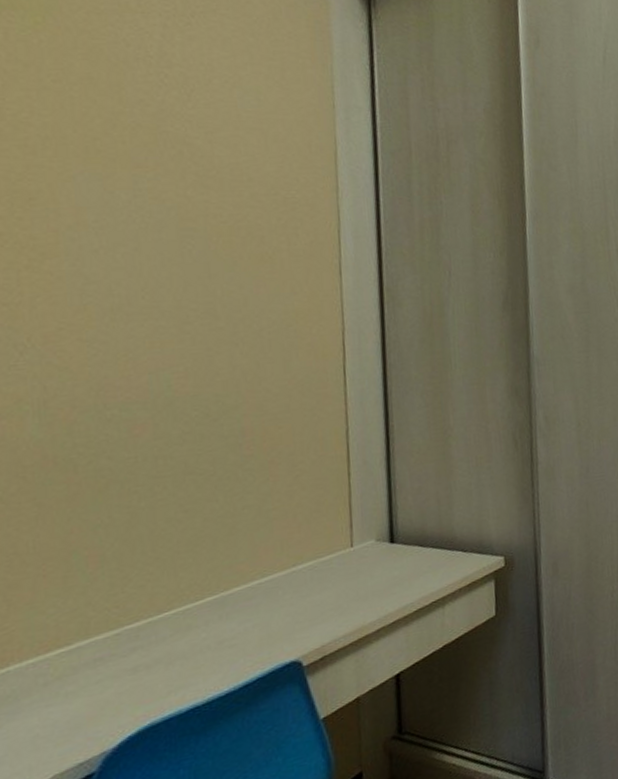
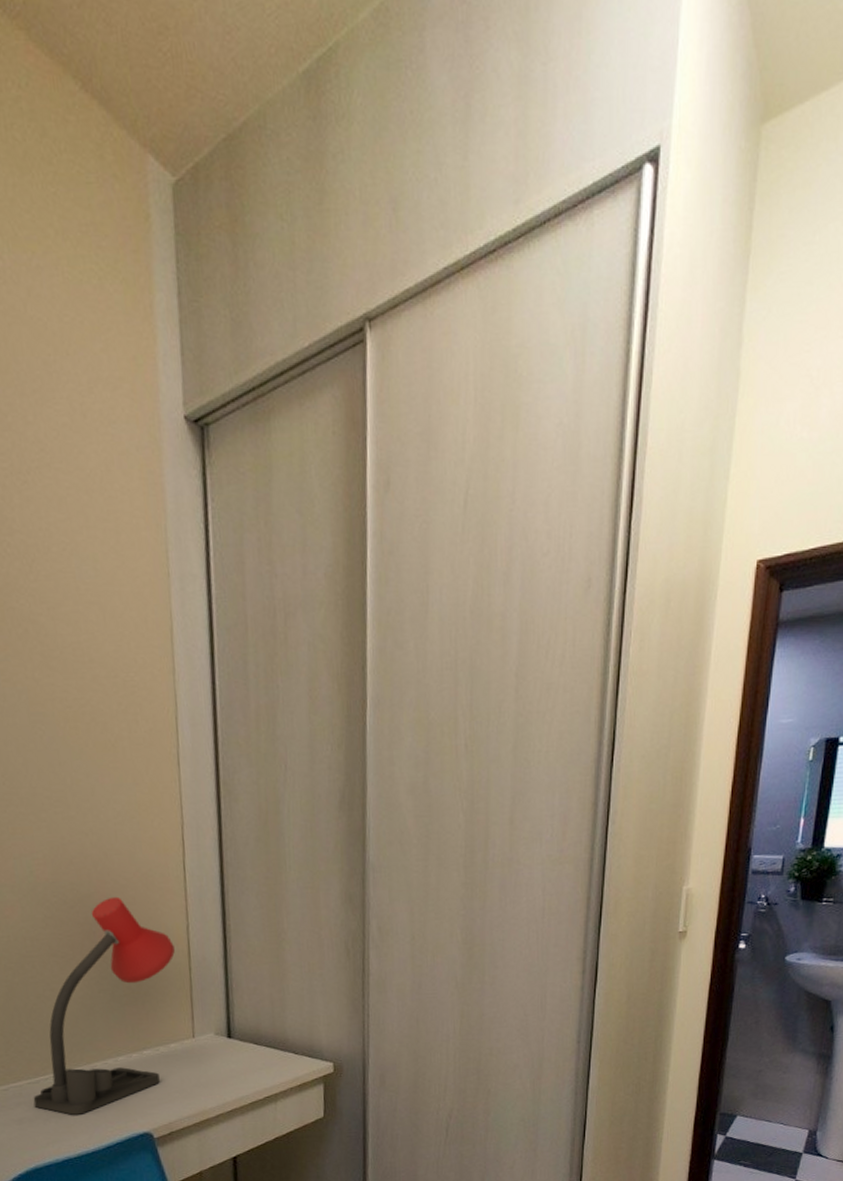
desk lamp: none [153,405,332,654] -> present [33,896,175,1115]

